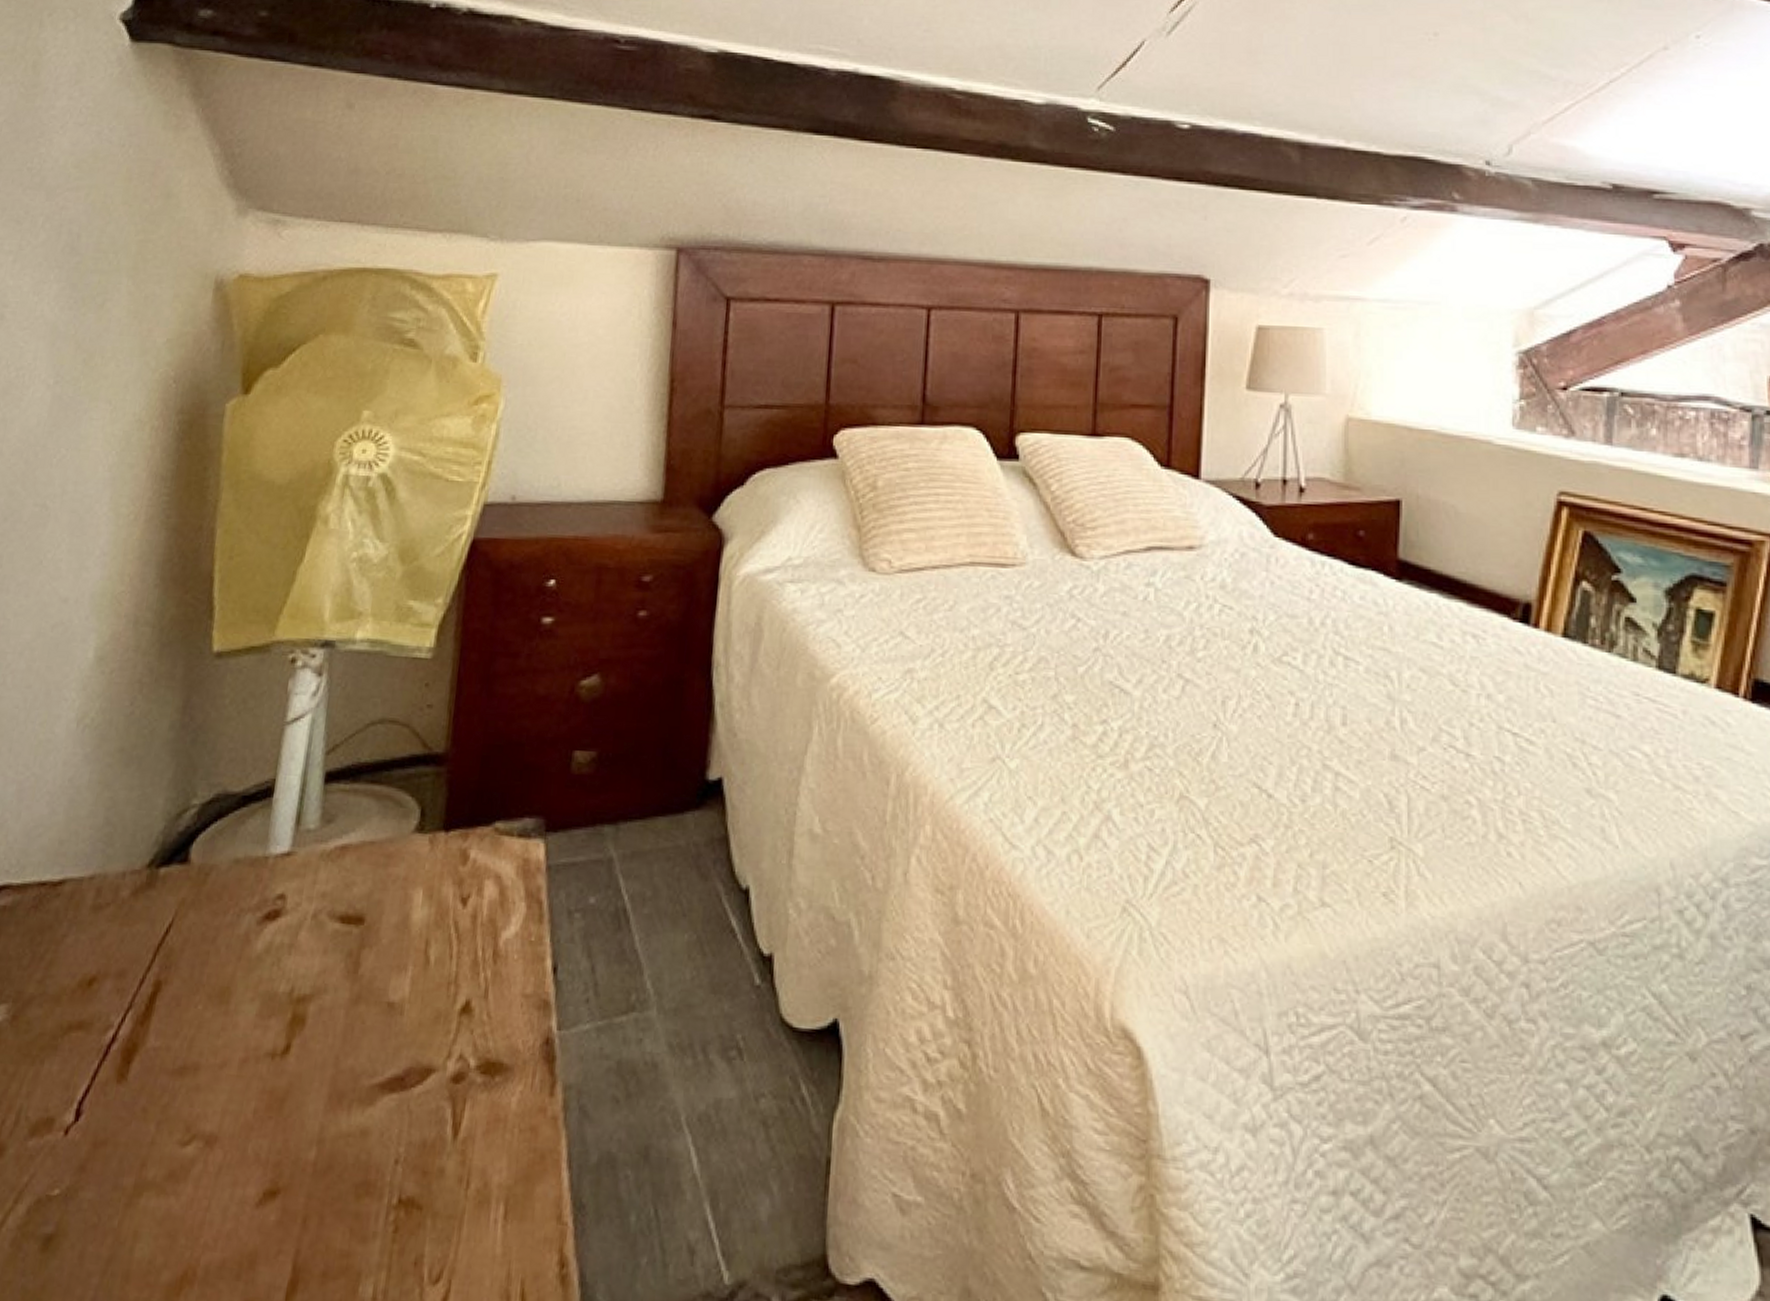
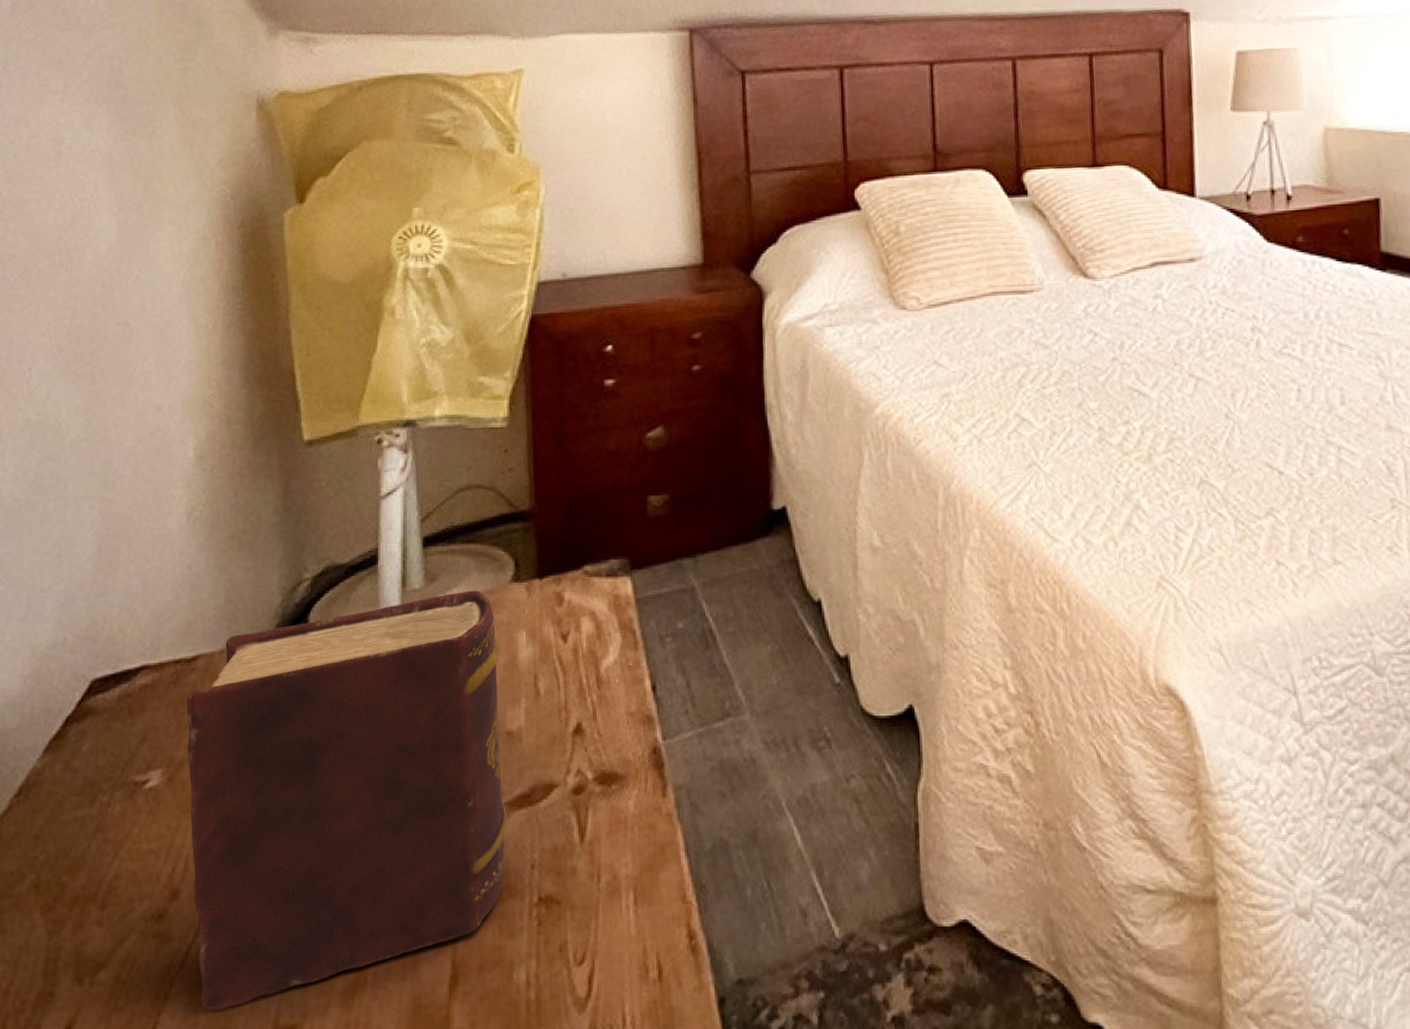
diary: none [10,836,393,1293] -> present [186,590,508,1011]

